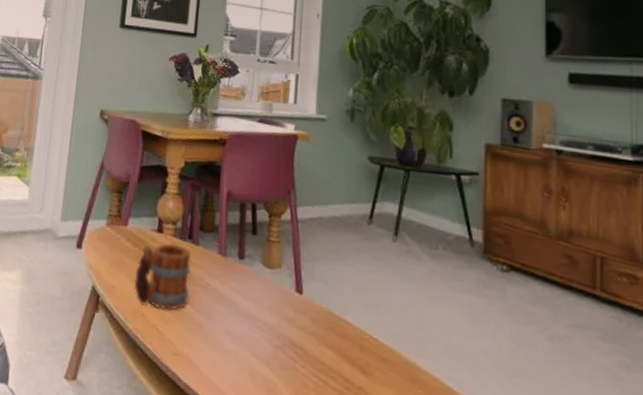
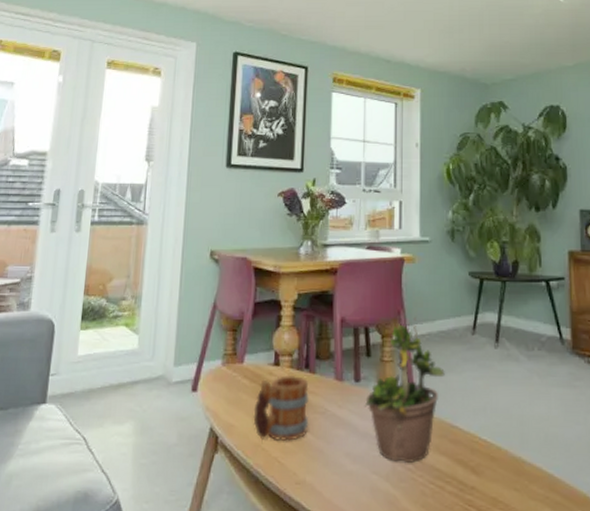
potted plant: none [247,199,336,351] -> present [364,317,445,463]

